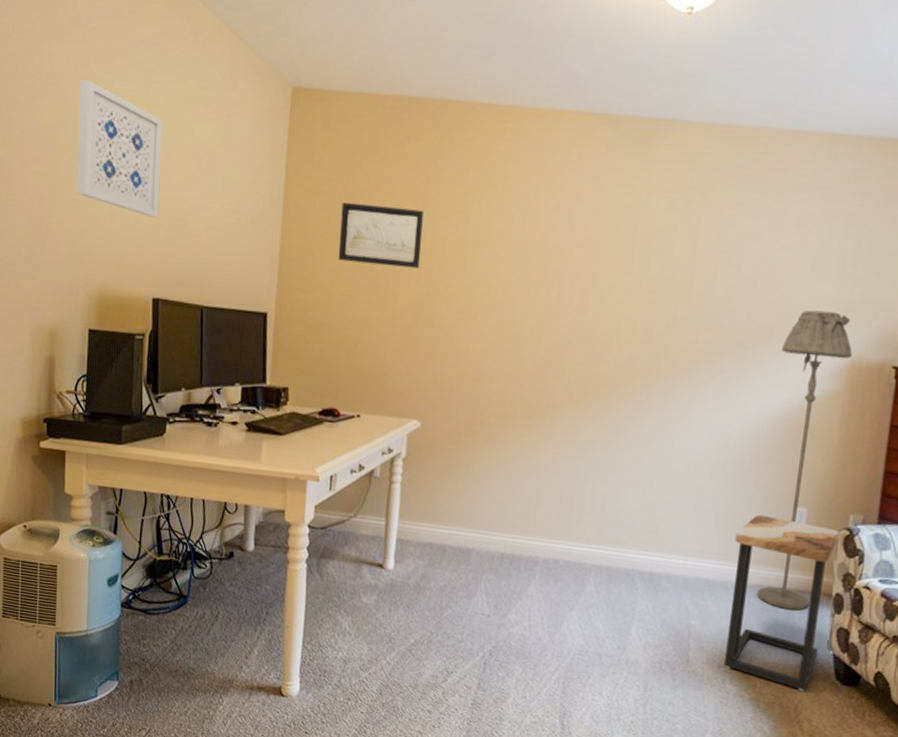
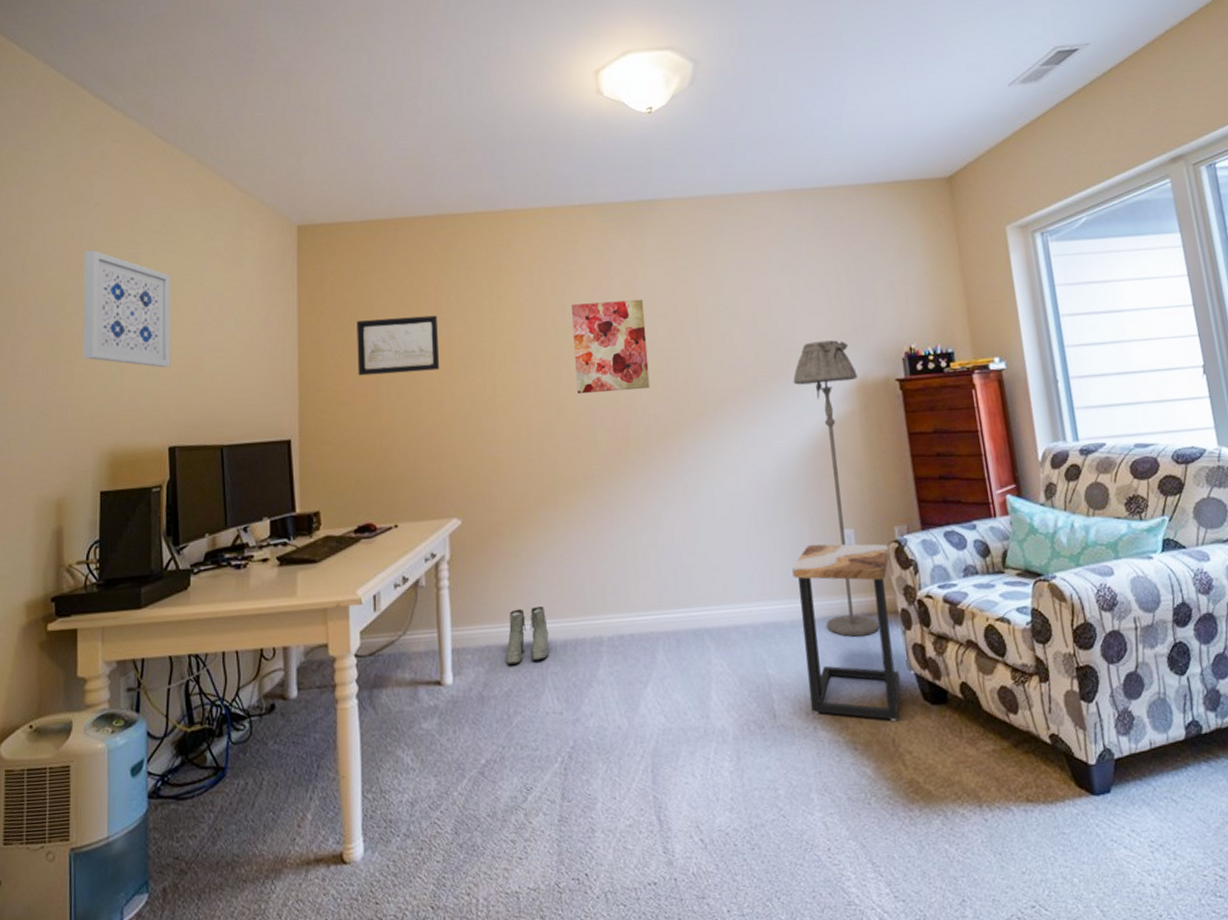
boots: none [445,515,489,566] -> present [506,607,549,665]
wall art: none [554,224,641,328] -> present [572,299,650,395]

